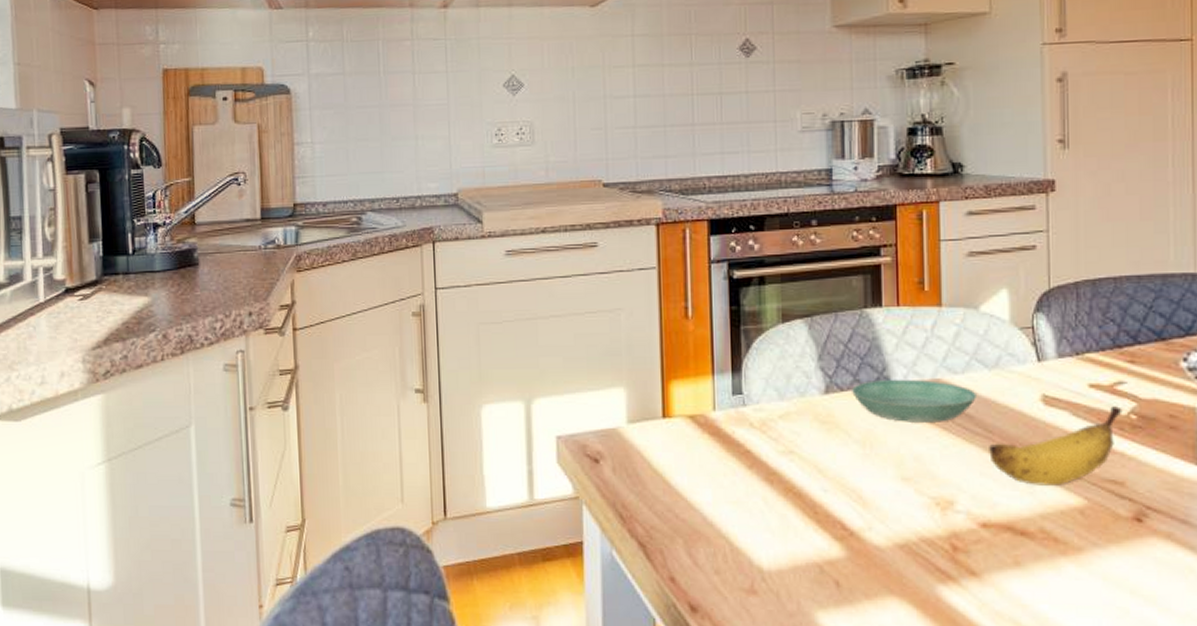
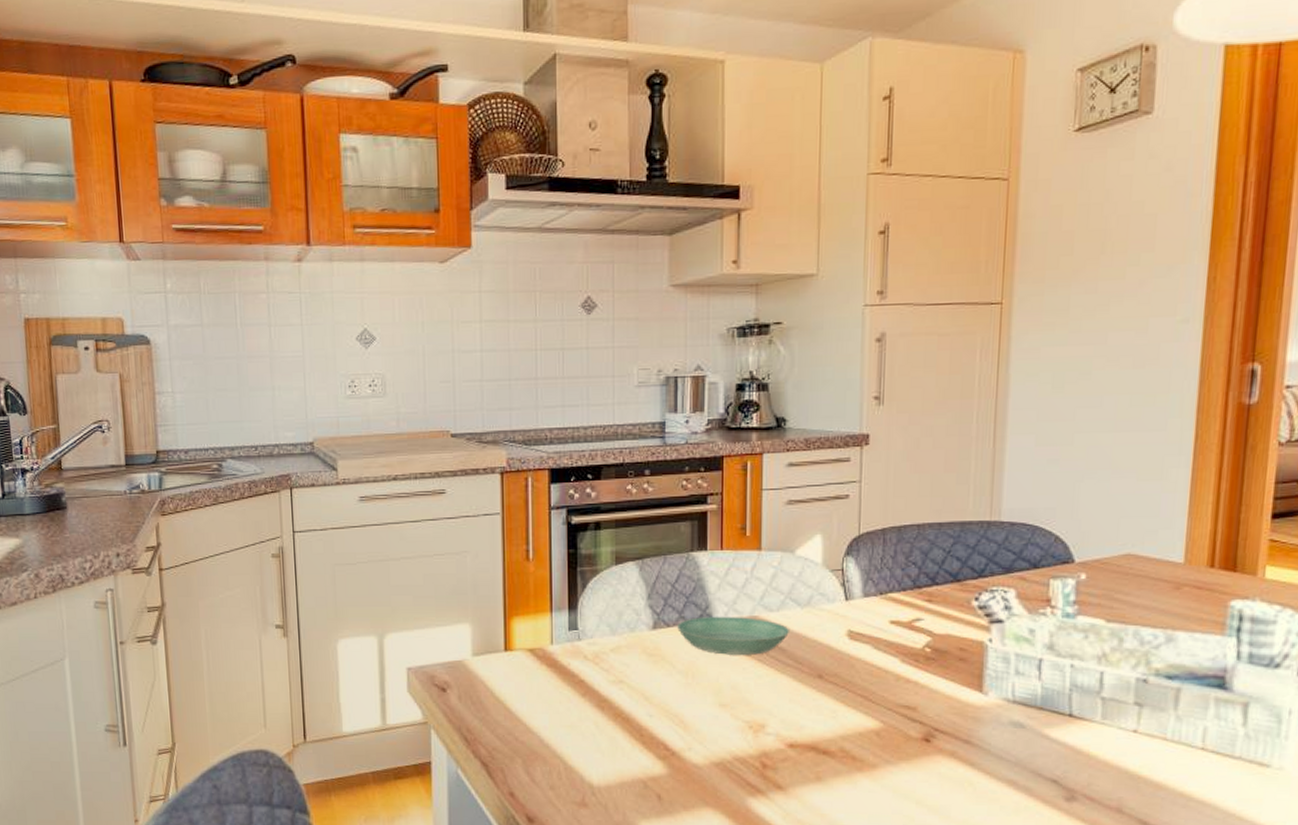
banana: present [989,406,1122,486] -> none [798,641,919,711]

